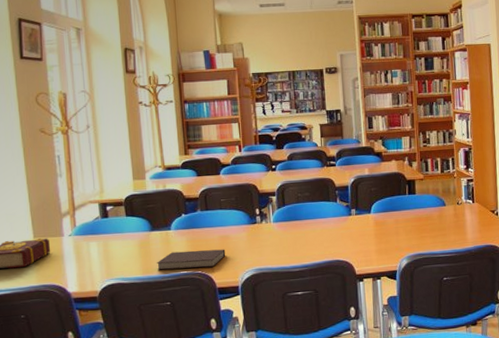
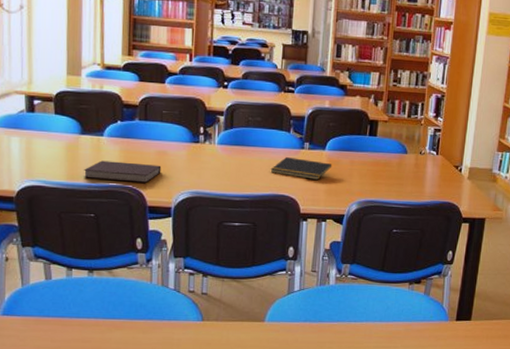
notepad: none [323,224,379,242] -> present [270,157,332,180]

